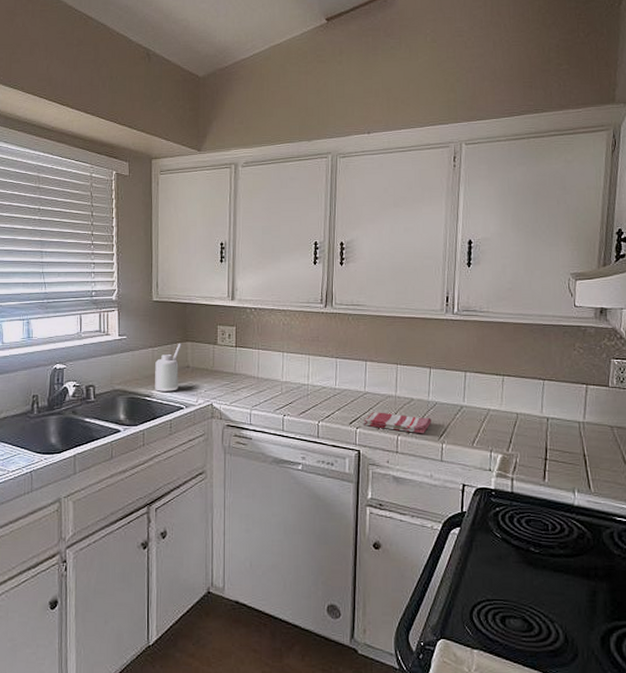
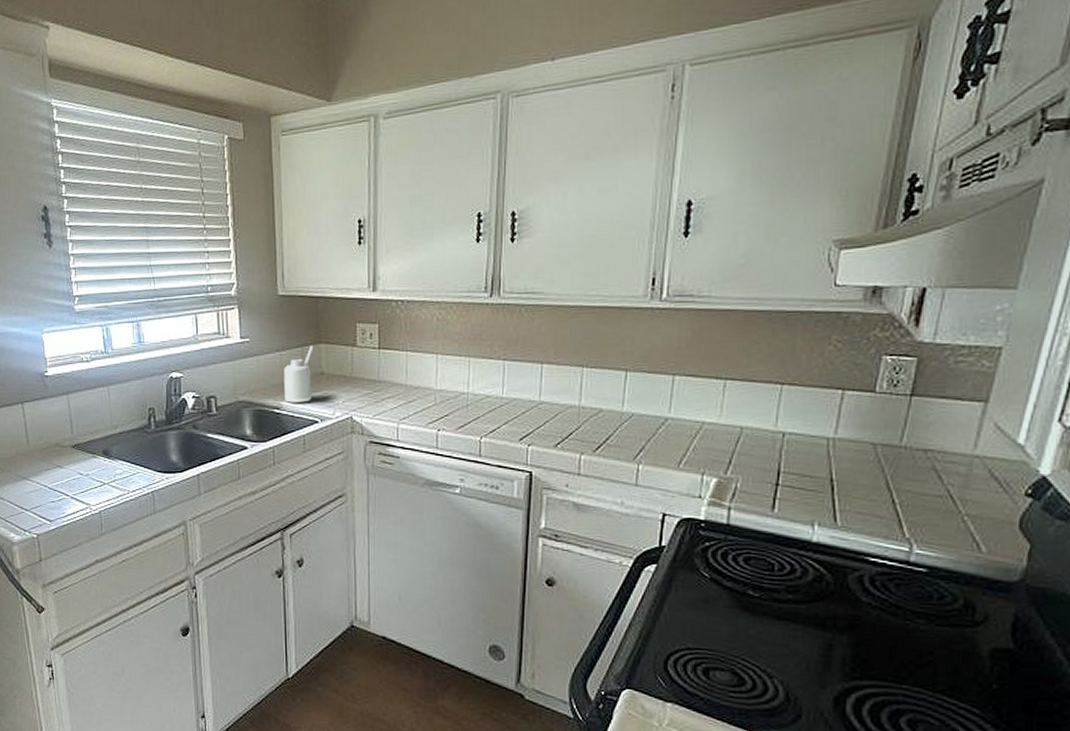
dish towel: present [362,412,431,434] -> none [536,426,625,453]

